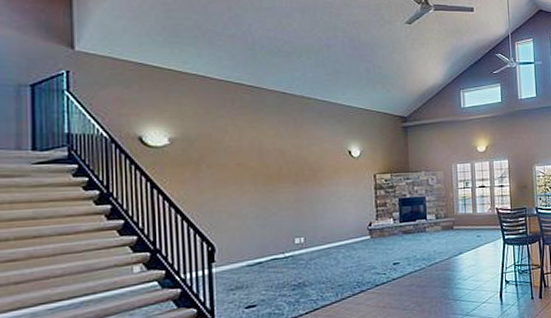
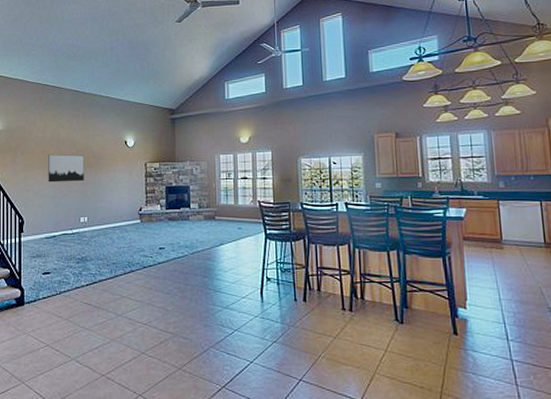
wall art: none [247,166,298,201] -> present [48,154,84,183]

